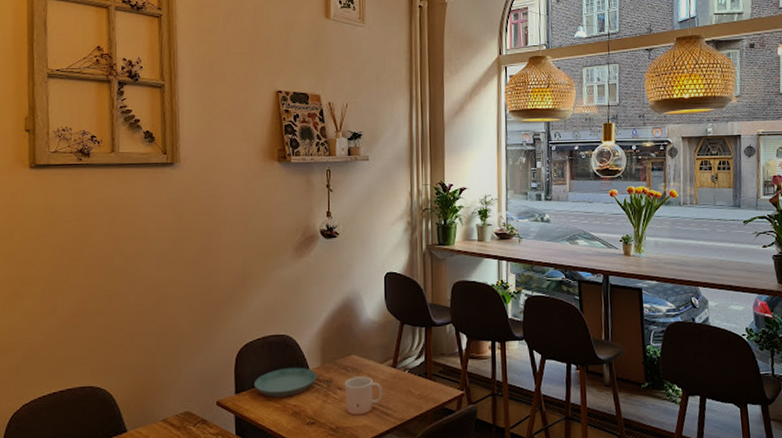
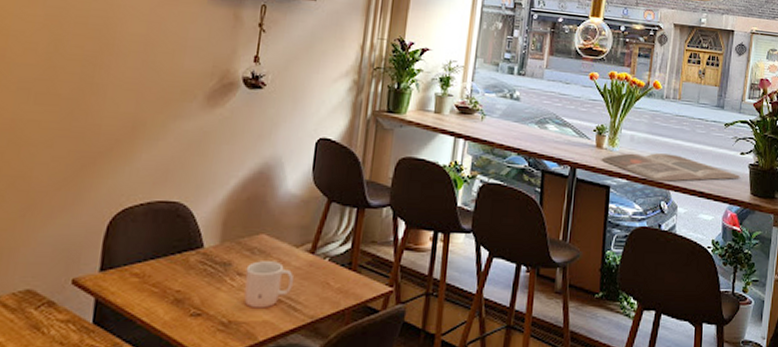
saucer: present [255,367,317,397] -> none [127,243,213,280]
magazine: none [630,254,766,281] -> present [601,153,741,182]

